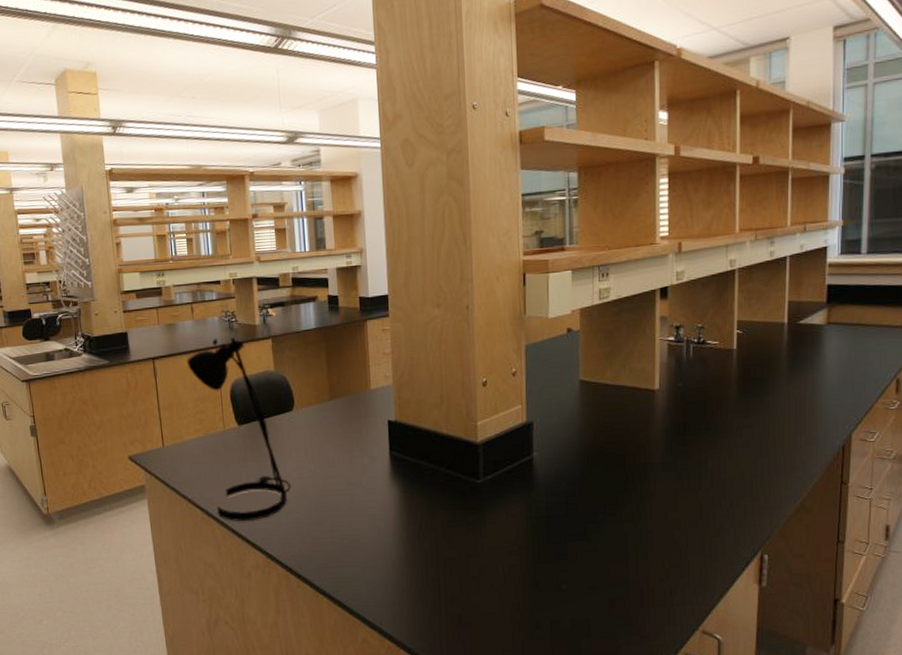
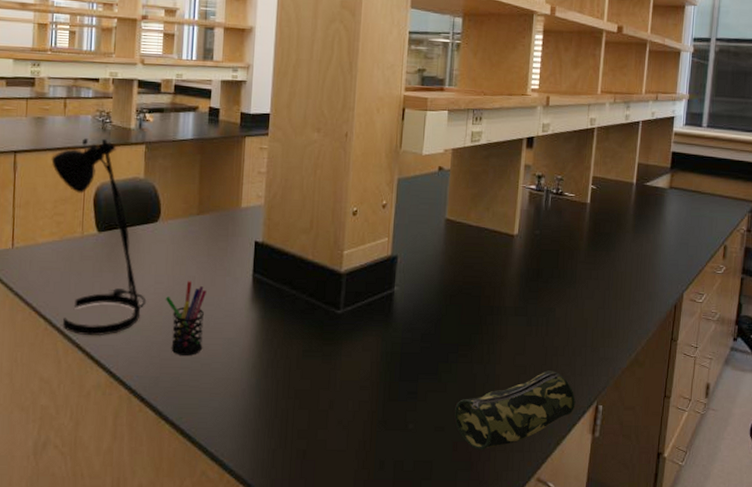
pen holder: none [308,463,350,534] -> present [165,281,206,356]
pencil case: none [608,523,738,606] -> present [454,370,576,450]

